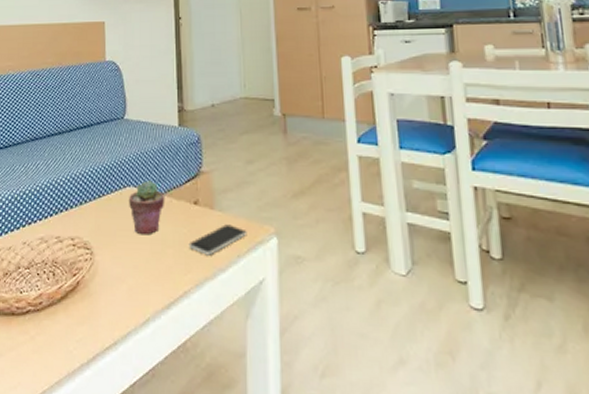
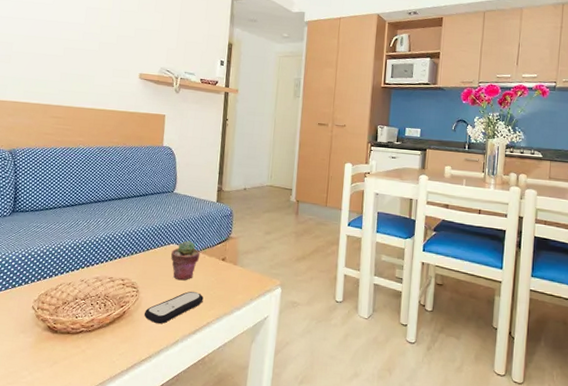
remote control: none [102,248,176,297] -> present [144,291,204,324]
smartphone: present [189,224,247,256] -> none [214,276,260,298]

